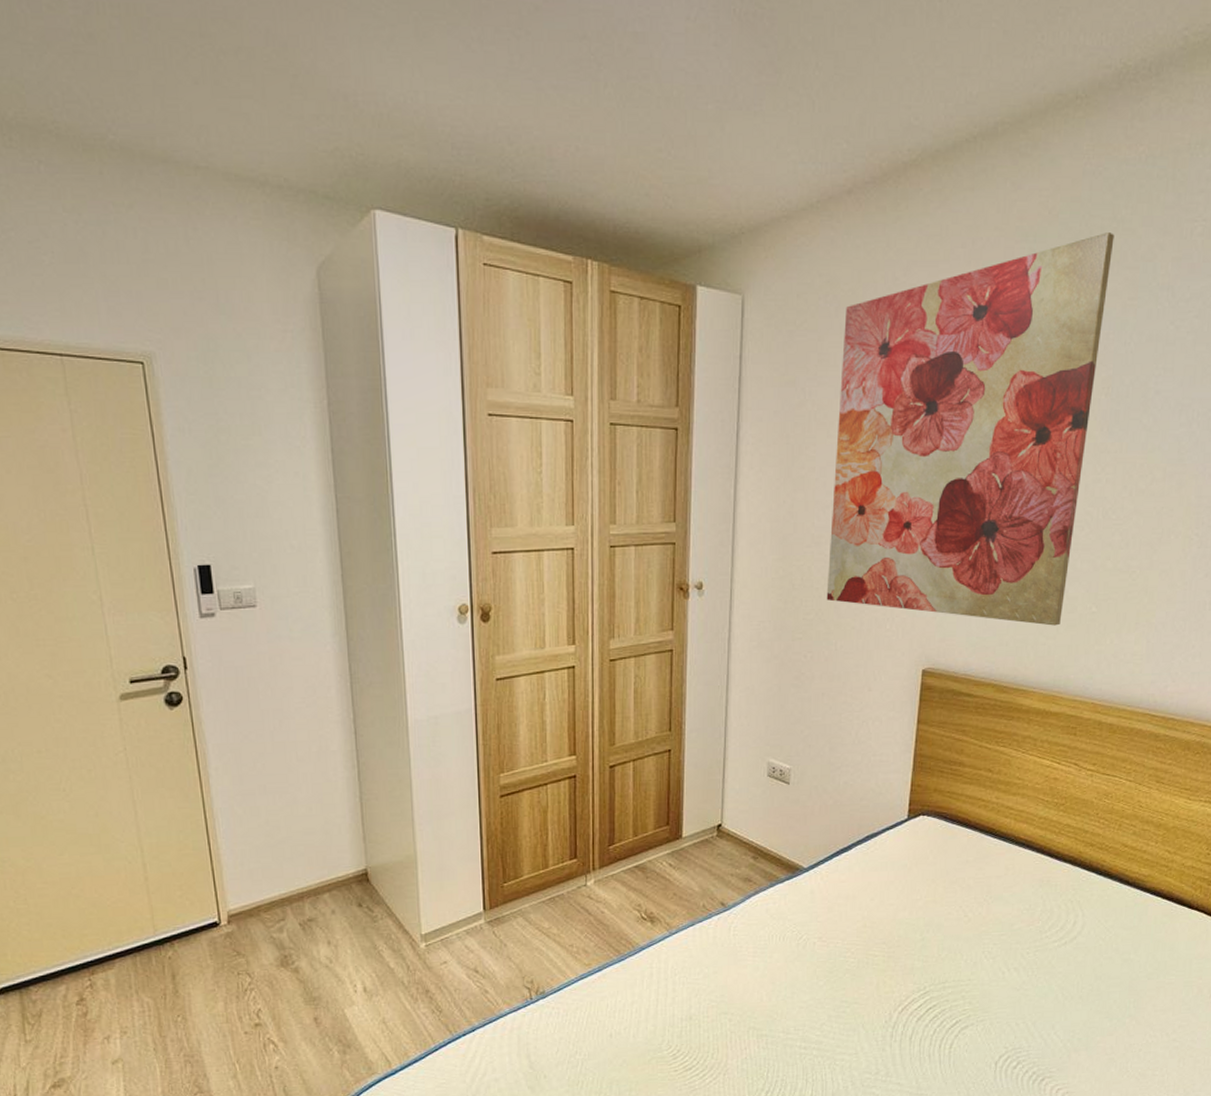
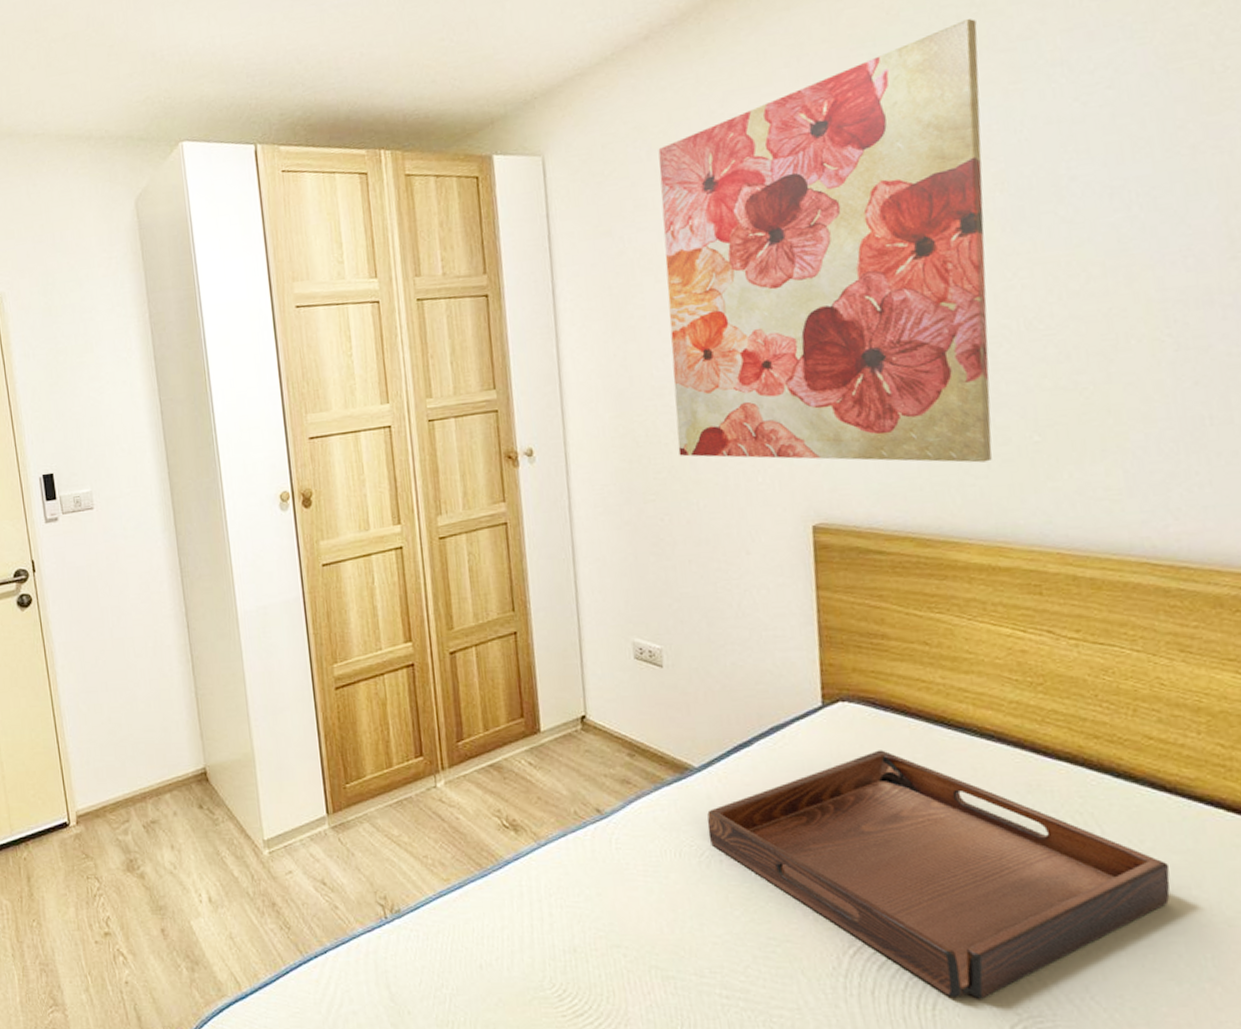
serving tray: none [807,854,1121,1038] -> present [707,750,1170,999]

